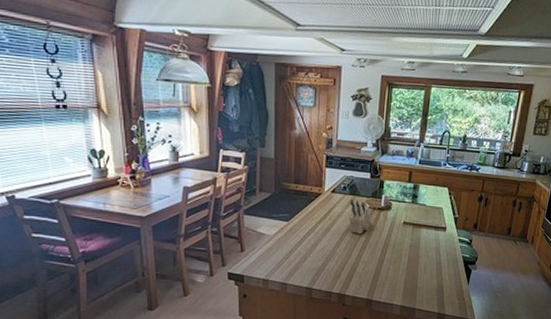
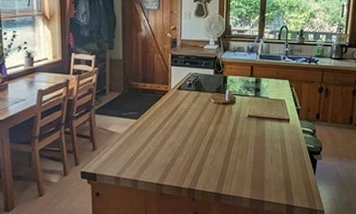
knife block: present [348,199,373,234] -> none [195,95,218,128]

